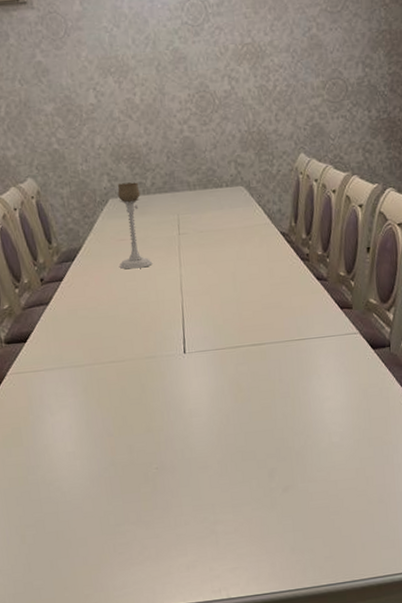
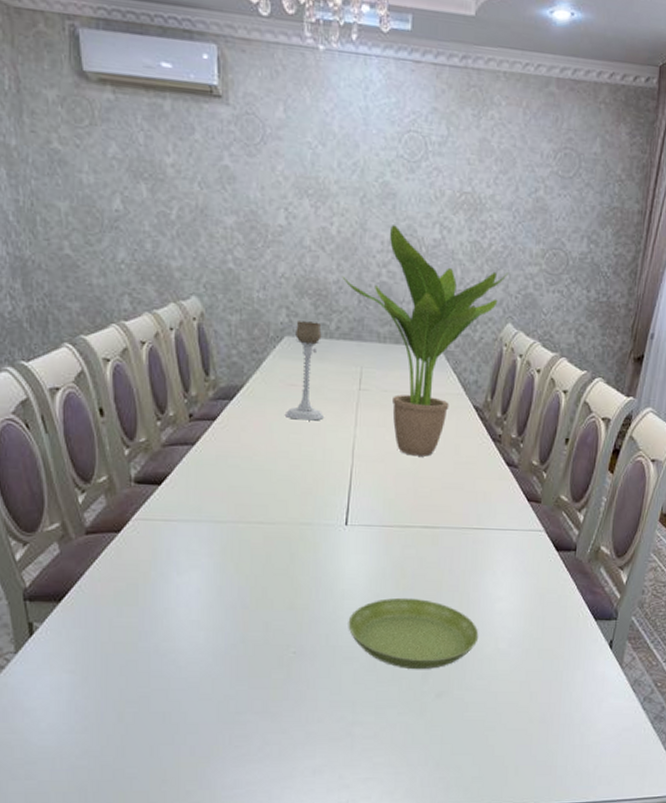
potted plant: none [150,85,294,285] -> present [342,225,508,457]
saucer: none [198,408,314,470] -> present [348,597,479,670]

